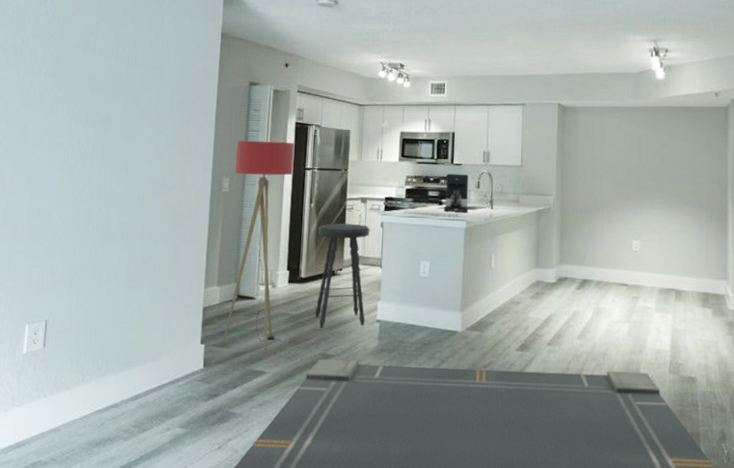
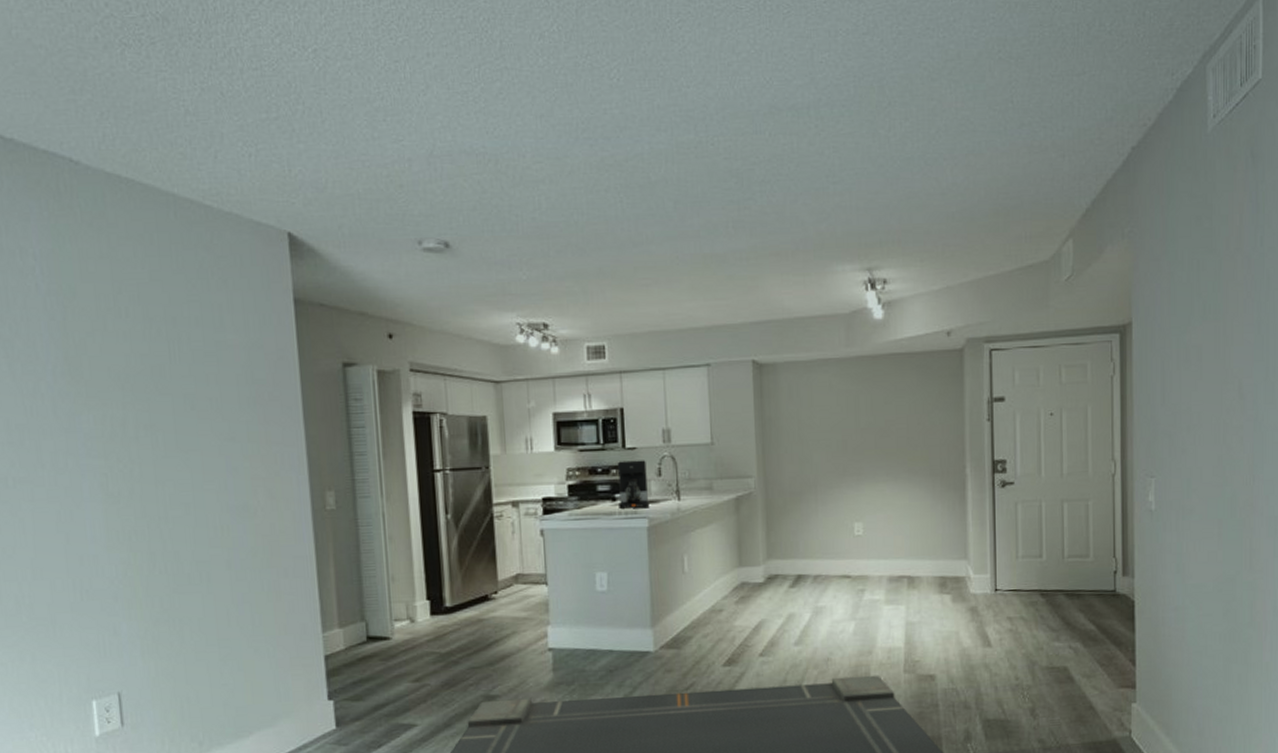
floor lamp: present [223,140,295,350] -> none [335,437,423,698]
music stool: present [315,223,370,328] -> none [460,534,534,665]

